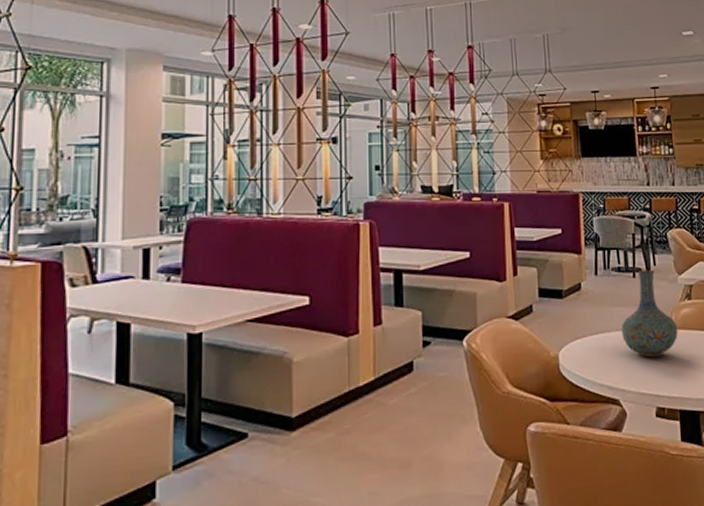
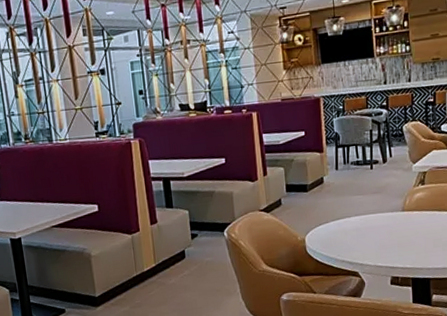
vase: present [621,269,678,358] -> none [359,161,412,237]

